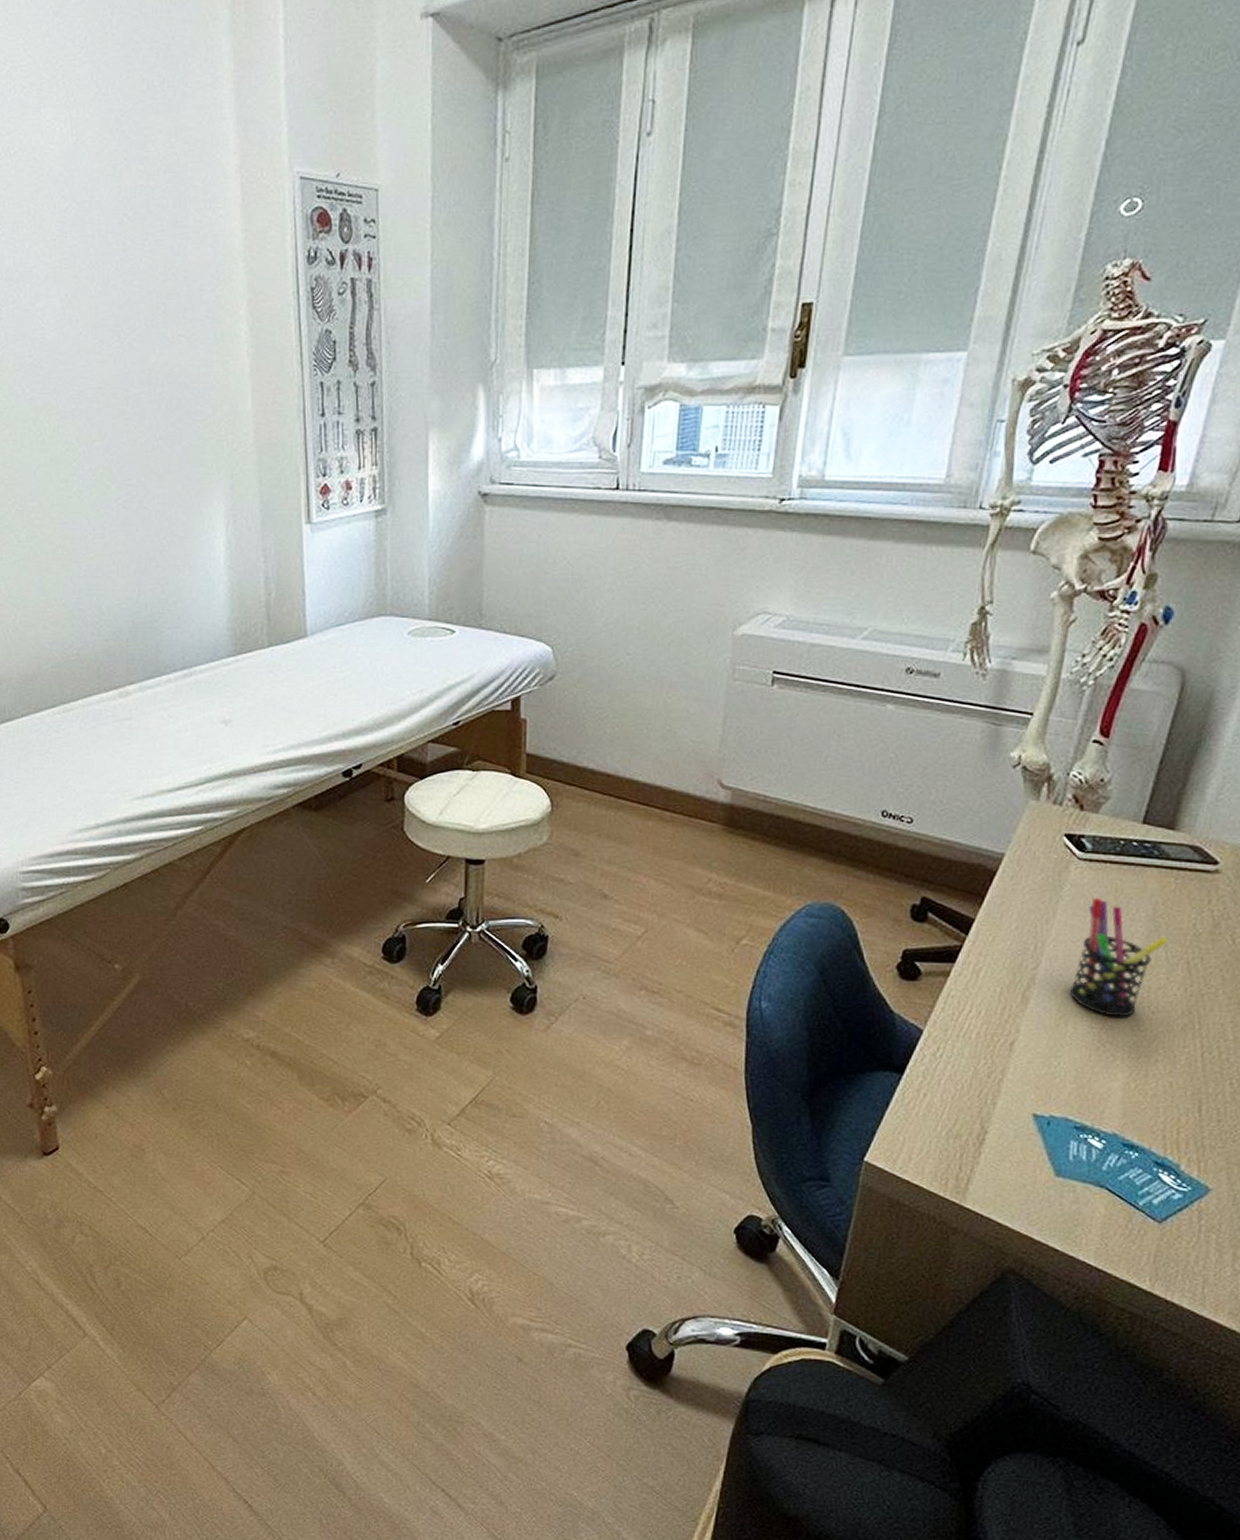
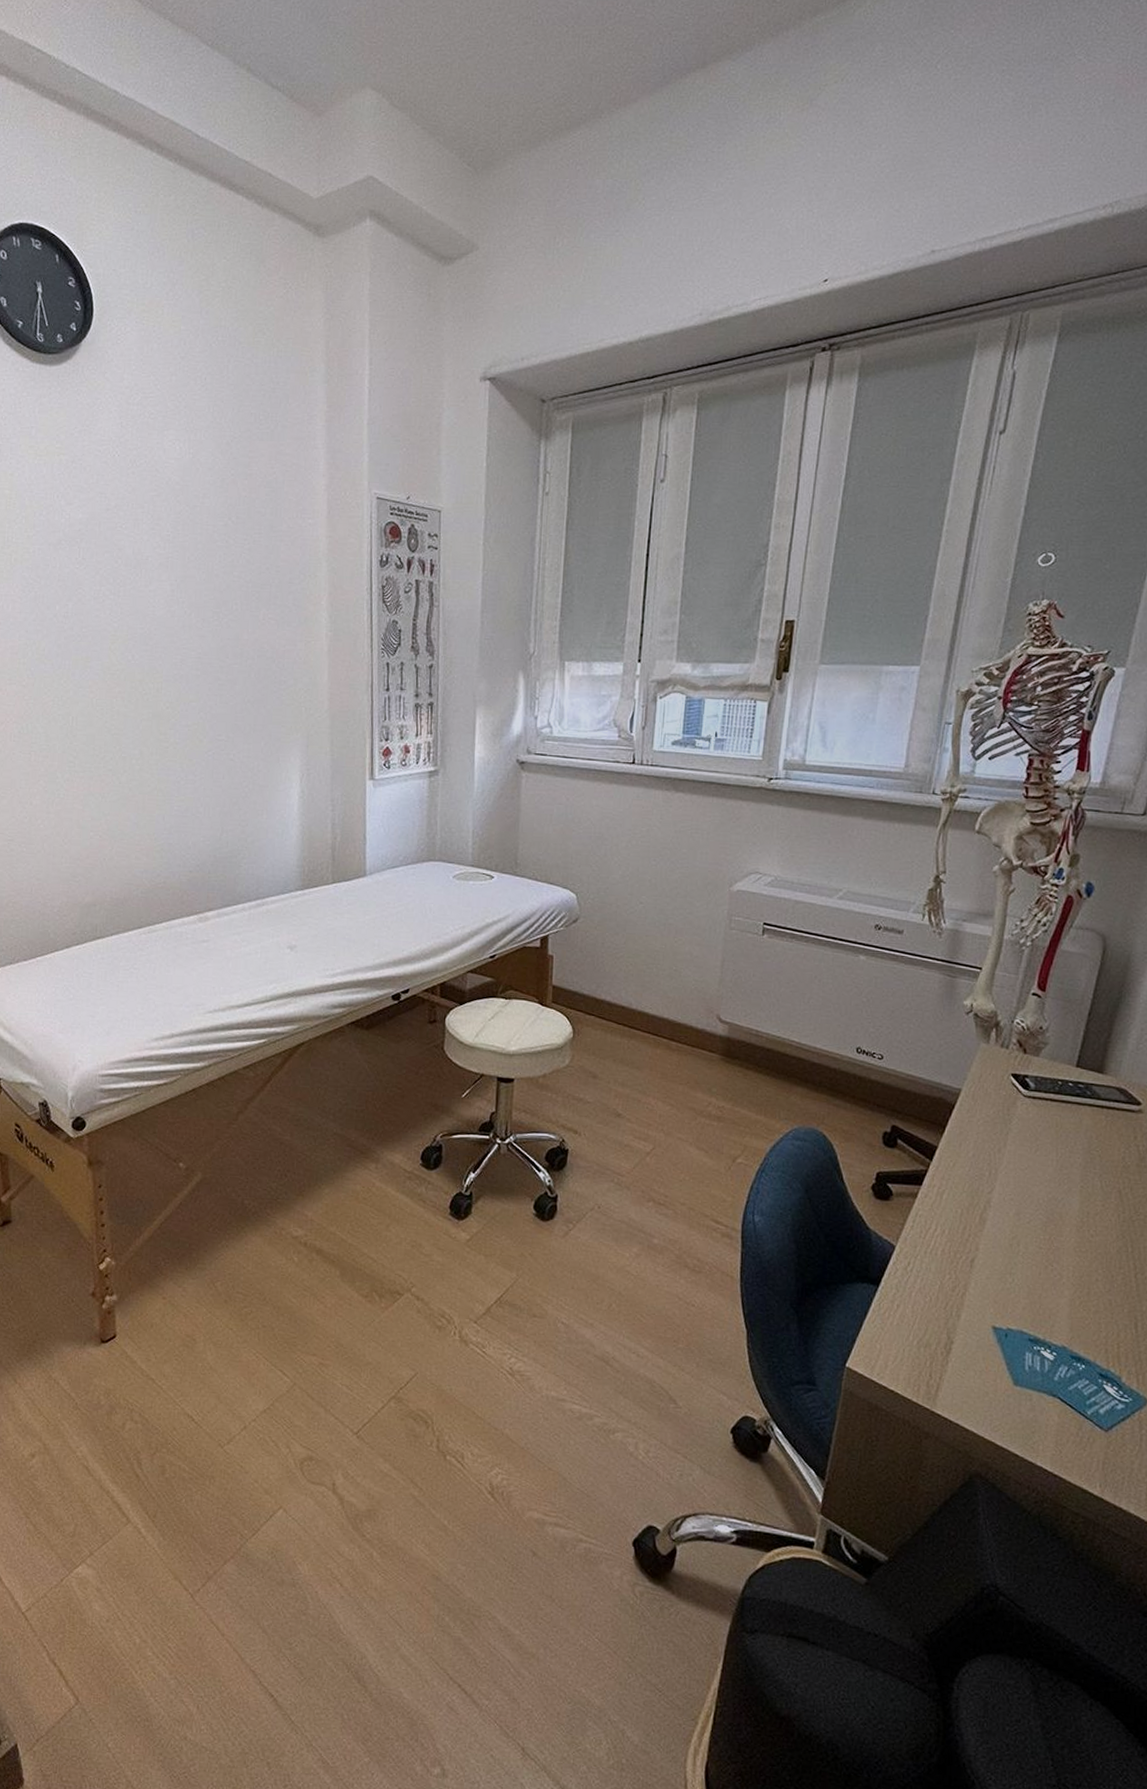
pen holder: present [1069,898,1169,1017] -> none [1020,1131,1103,1239]

